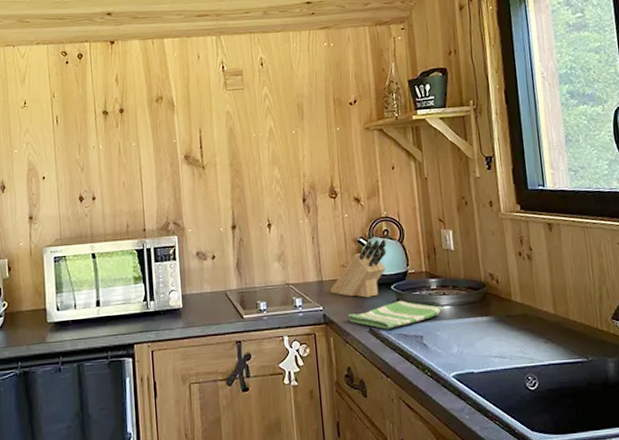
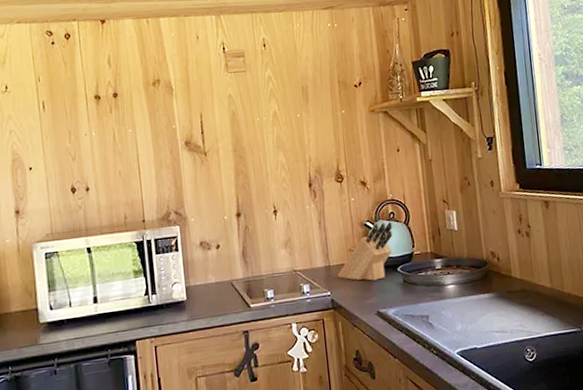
dish towel: present [348,300,443,329] -> none [356,281,447,311]

